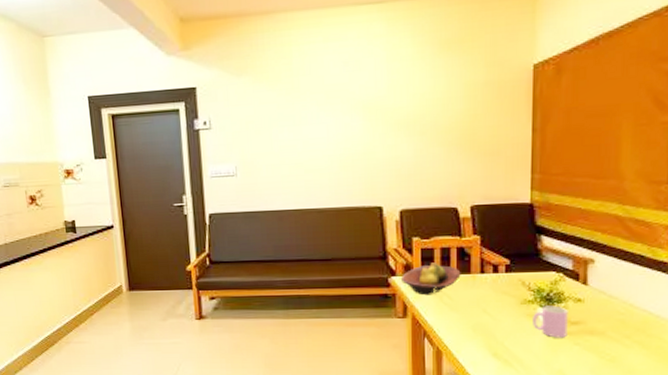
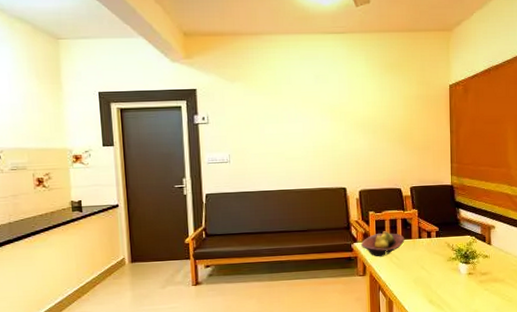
cup: present [533,305,568,338] -> none [456,261,480,286]

